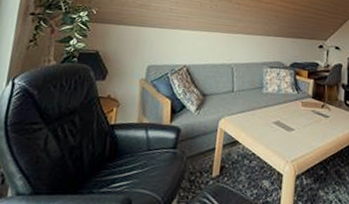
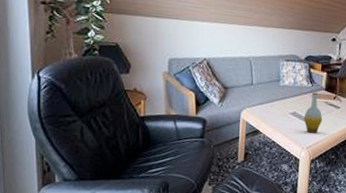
bottle: none [288,100,310,145] -> present [303,92,323,133]

